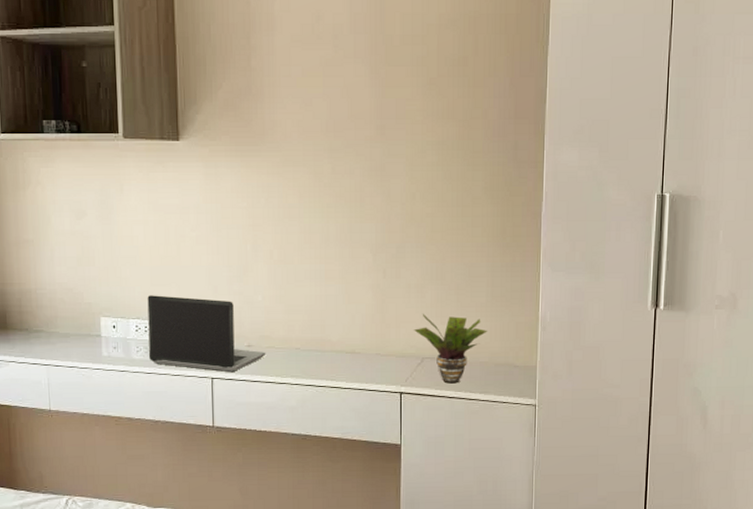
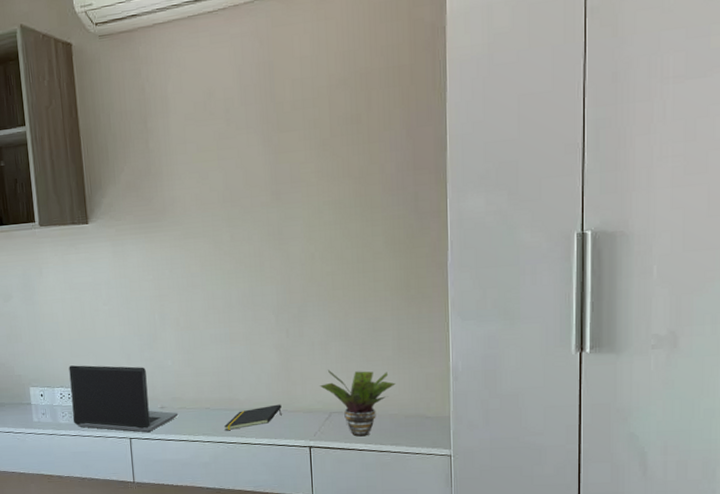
notepad: none [314,347,374,373] -> present [224,404,282,430]

